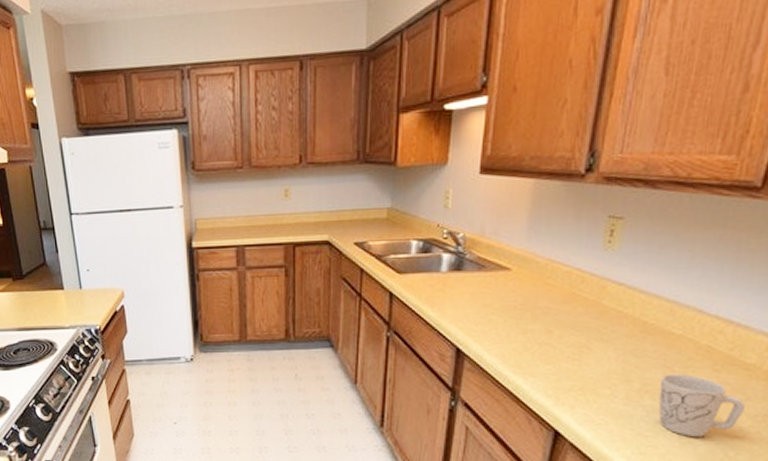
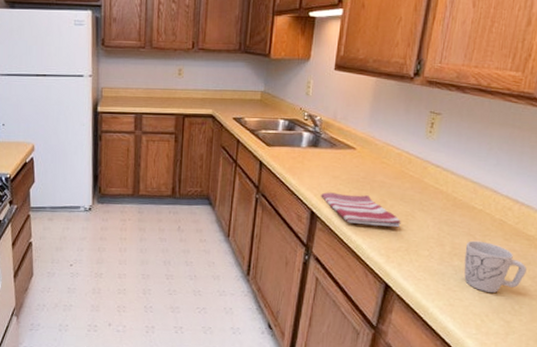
dish towel: none [468,324,573,363] -> present [321,192,401,228]

